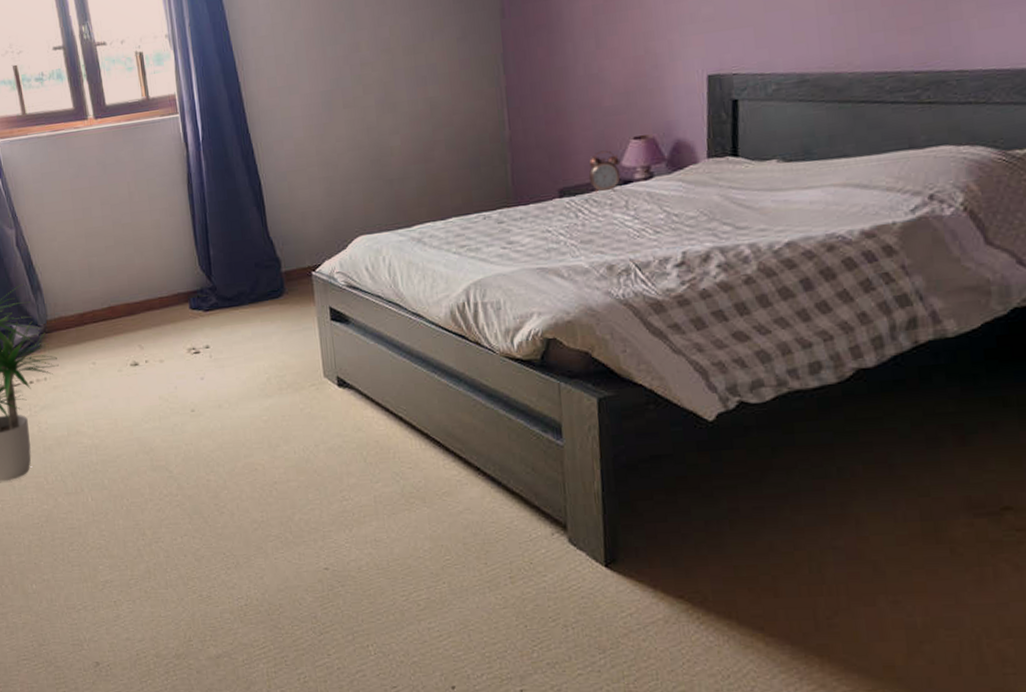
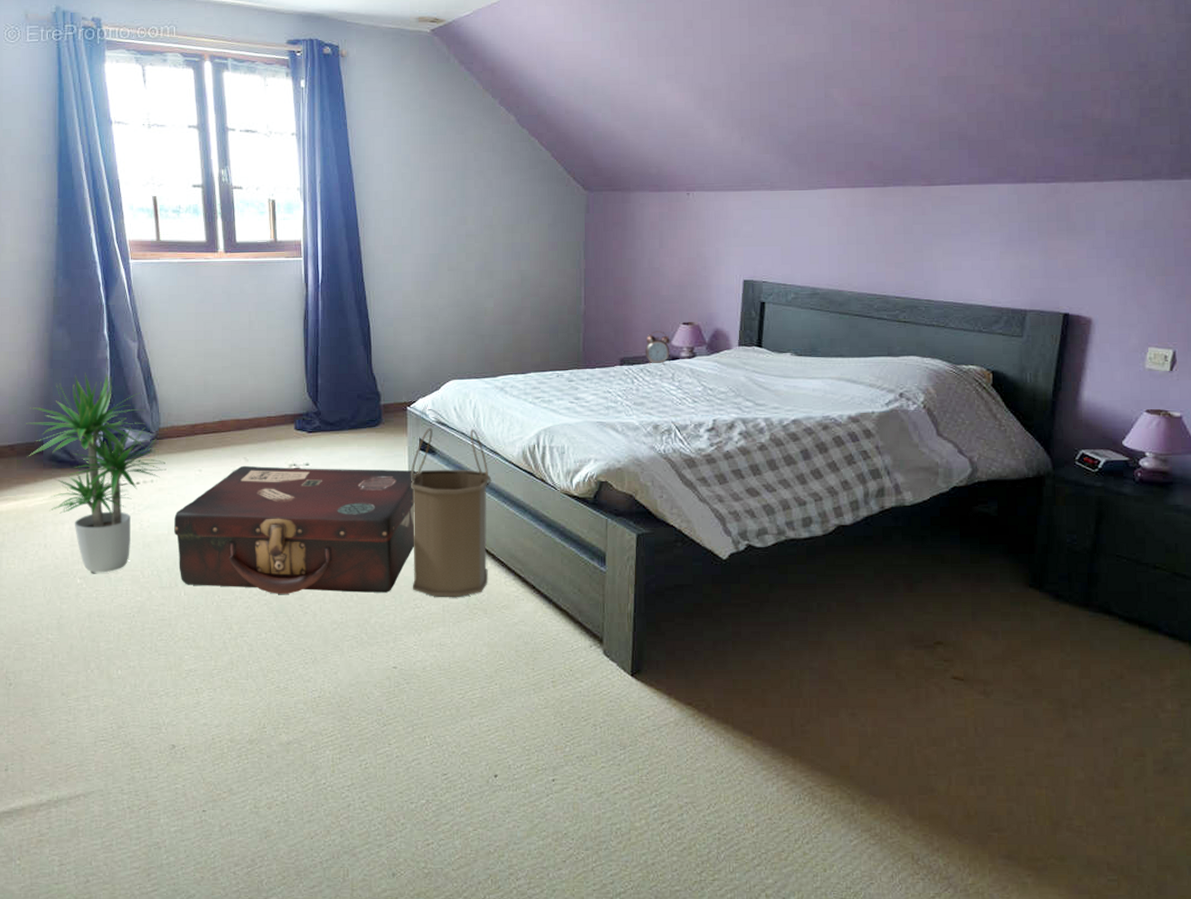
suitcase: none [72,344,336,494] -> present [174,465,418,594]
basket: none [322,289,424,487] -> present [410,427,492,598]

